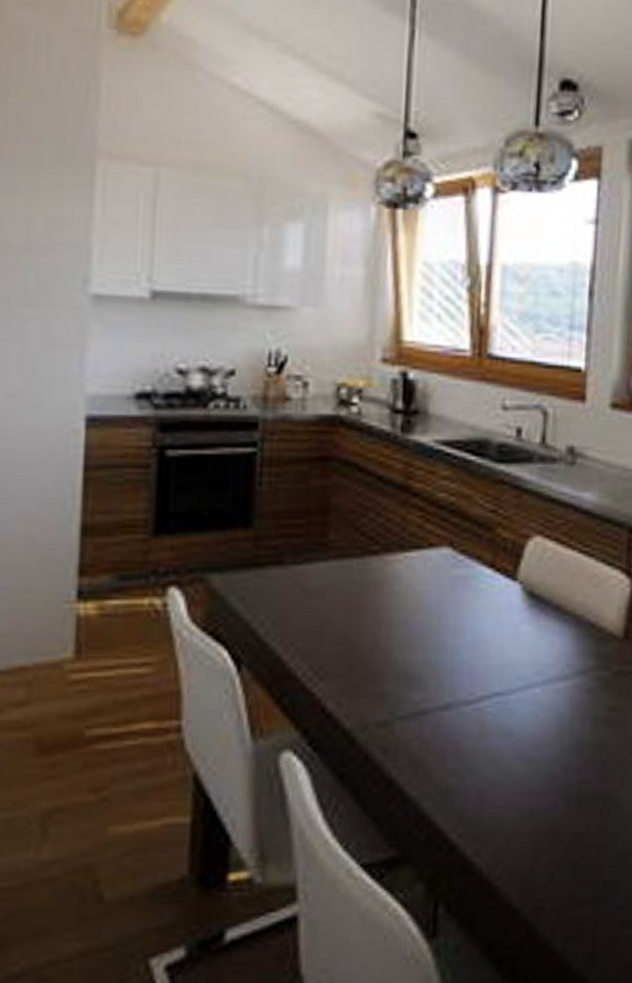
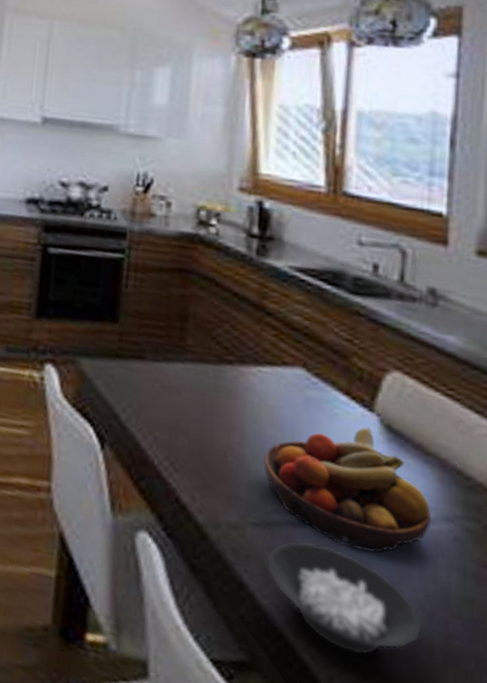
fruit bowl: none [411,597,568,720] -> present [263,427,432,553]
cereal bowl: none [415,722,560,822] -> present [266,539,423,656]

